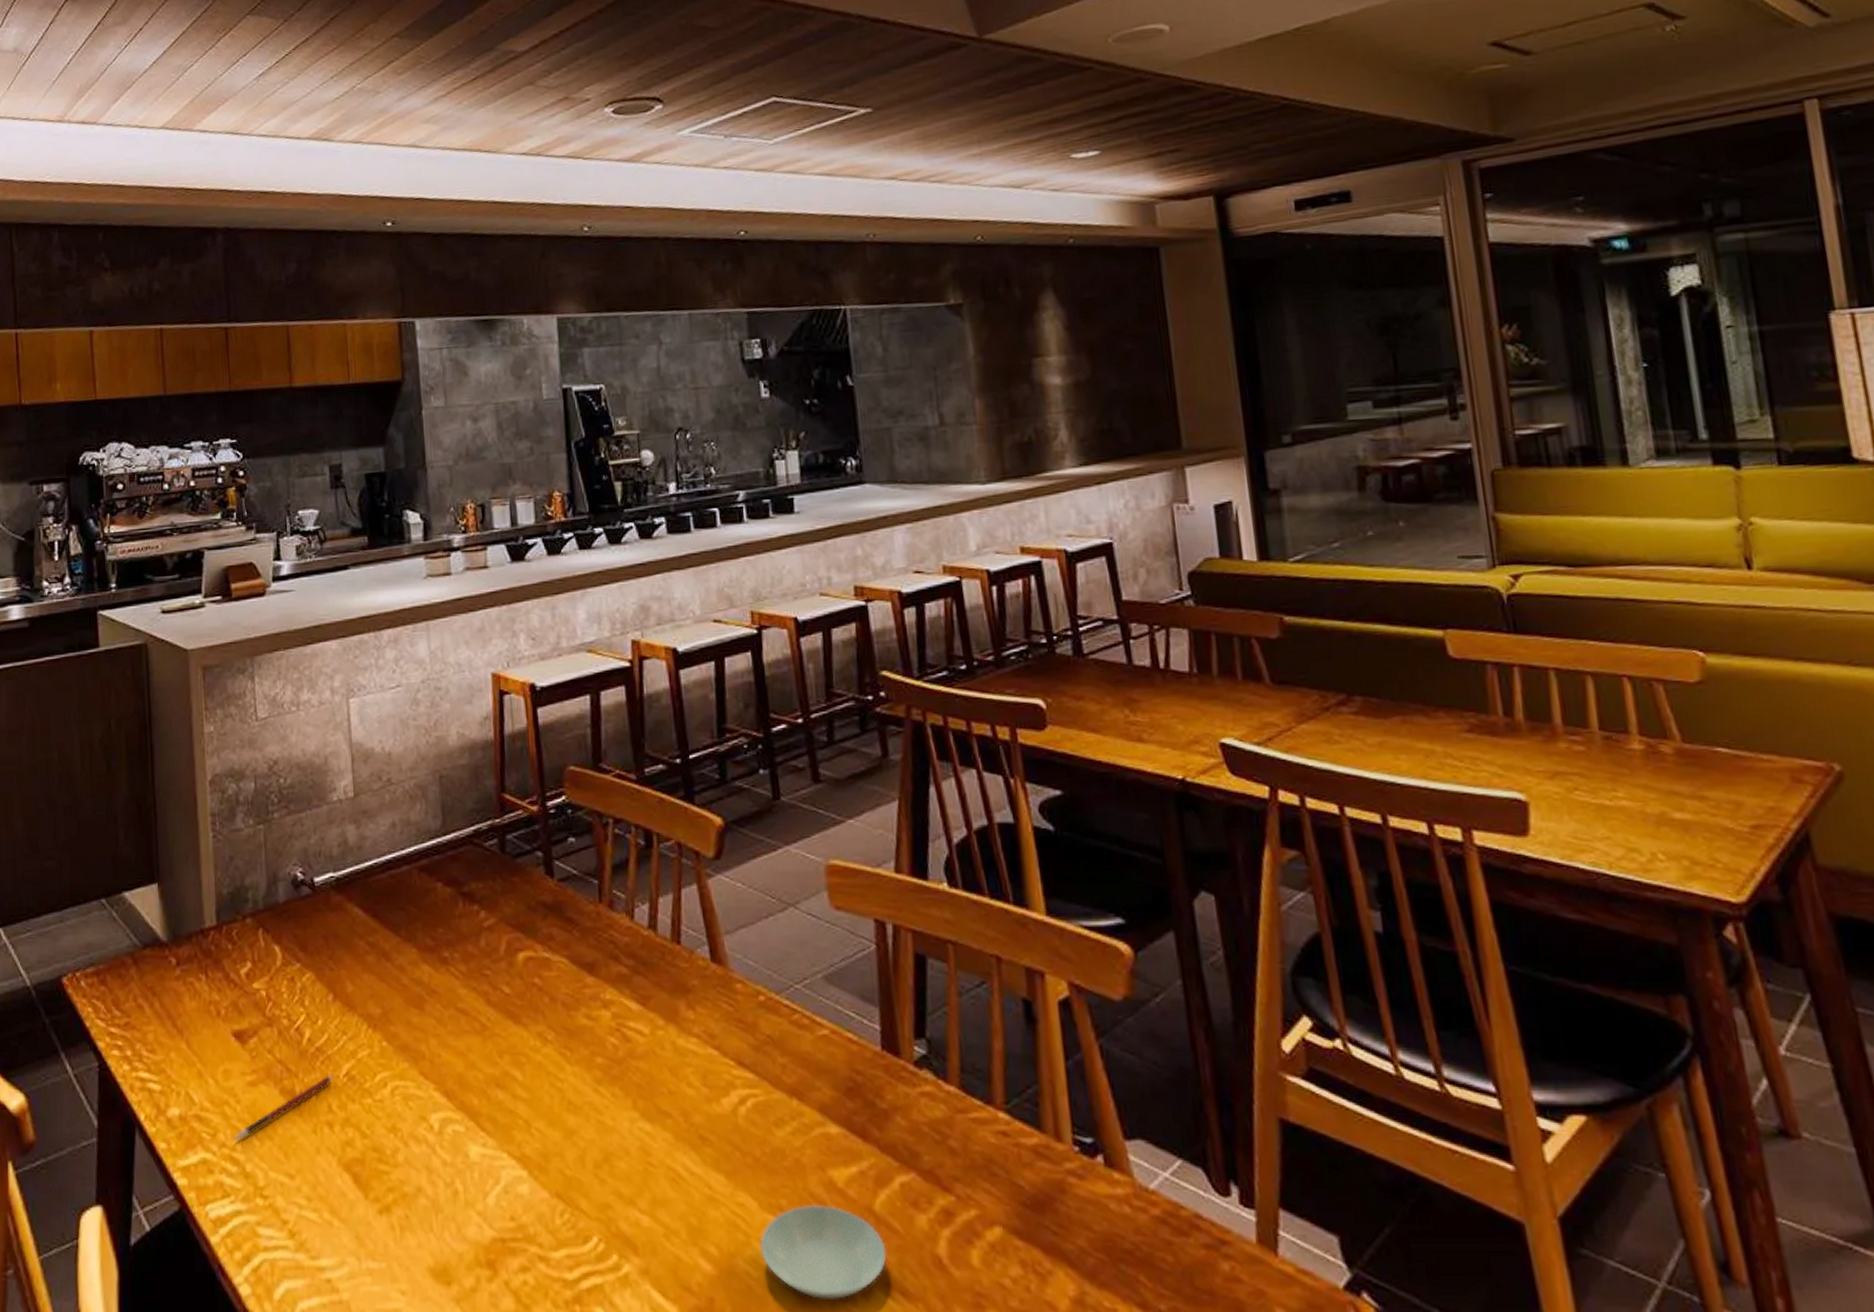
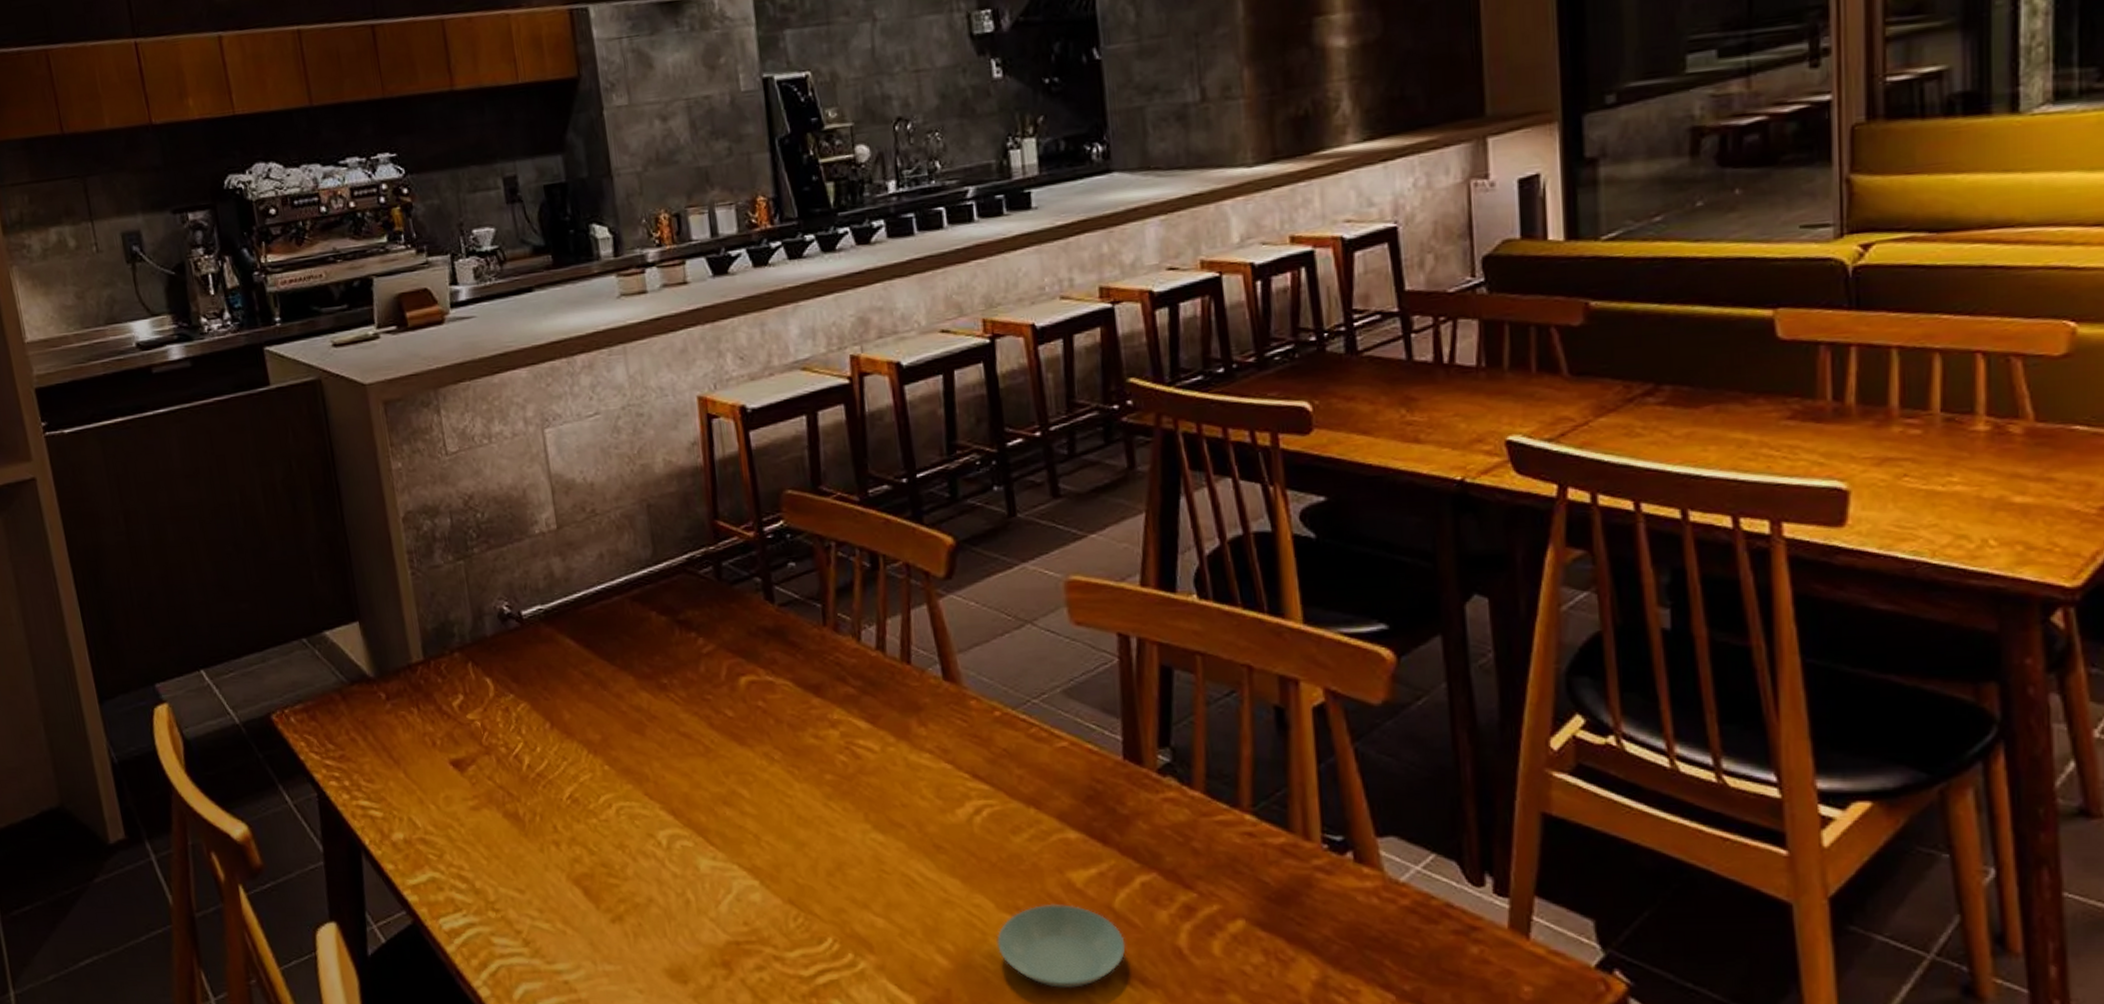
pen: present [233,1076,333,1141] -> none [460,799,556,861]

